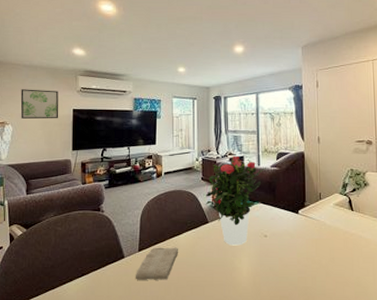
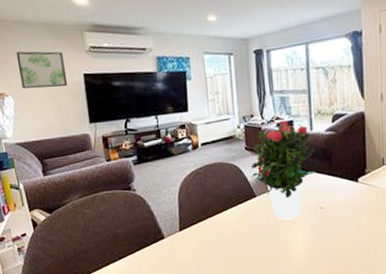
washcloth: present [135,247,178,280] -> none [178,224,224,260]

